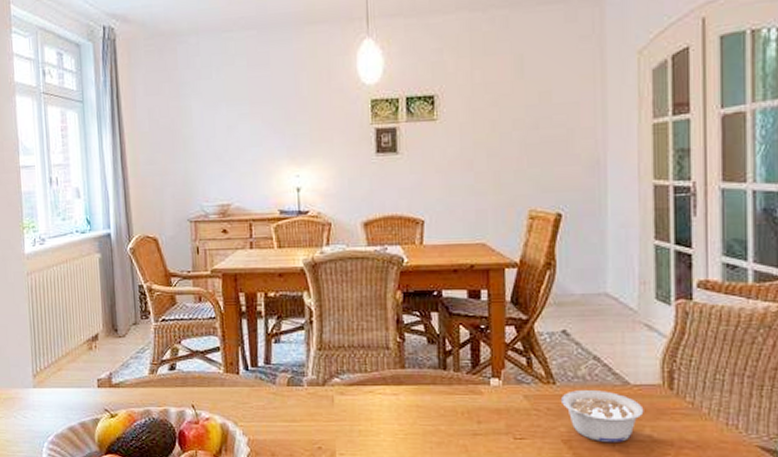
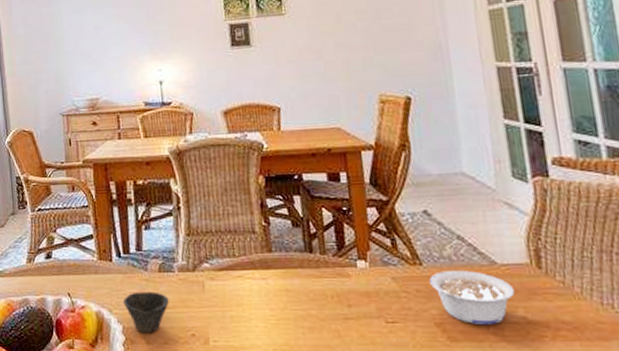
cup: none [249,405,297,446] -> present [123,291,169,333]

